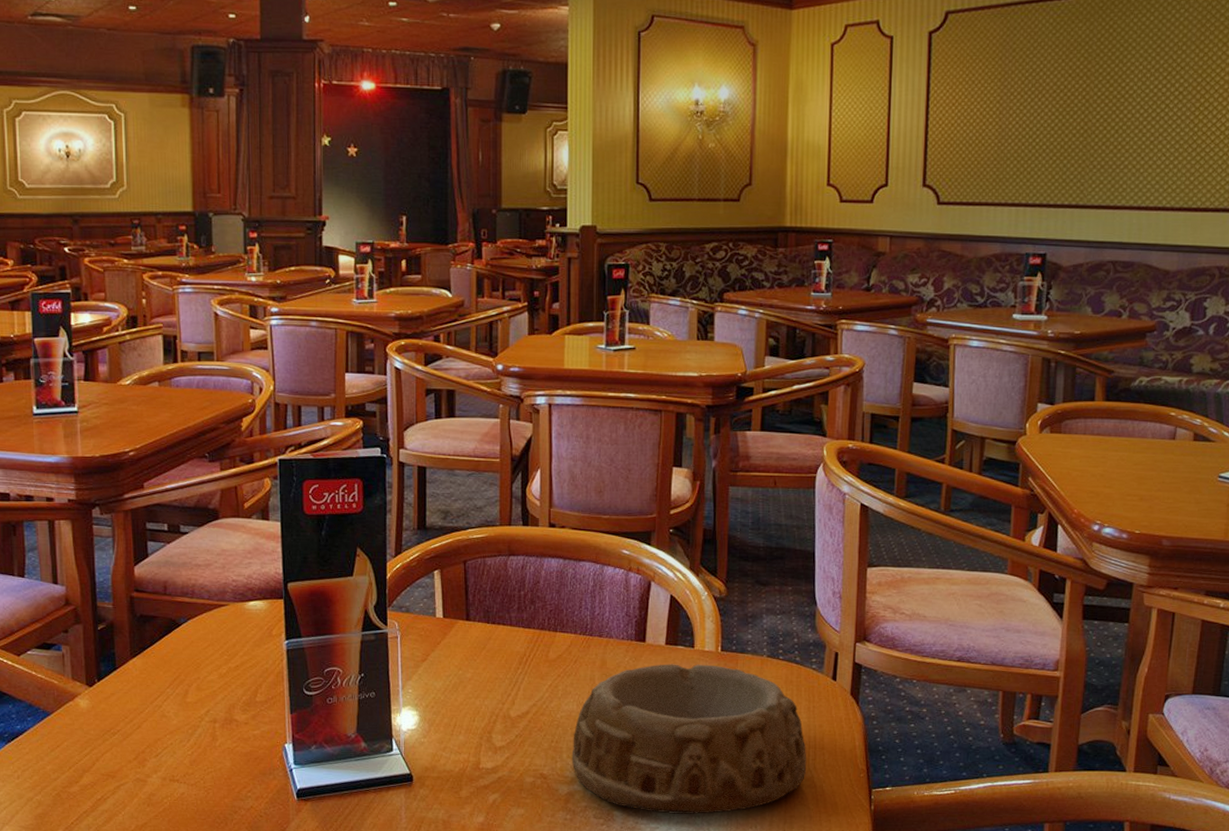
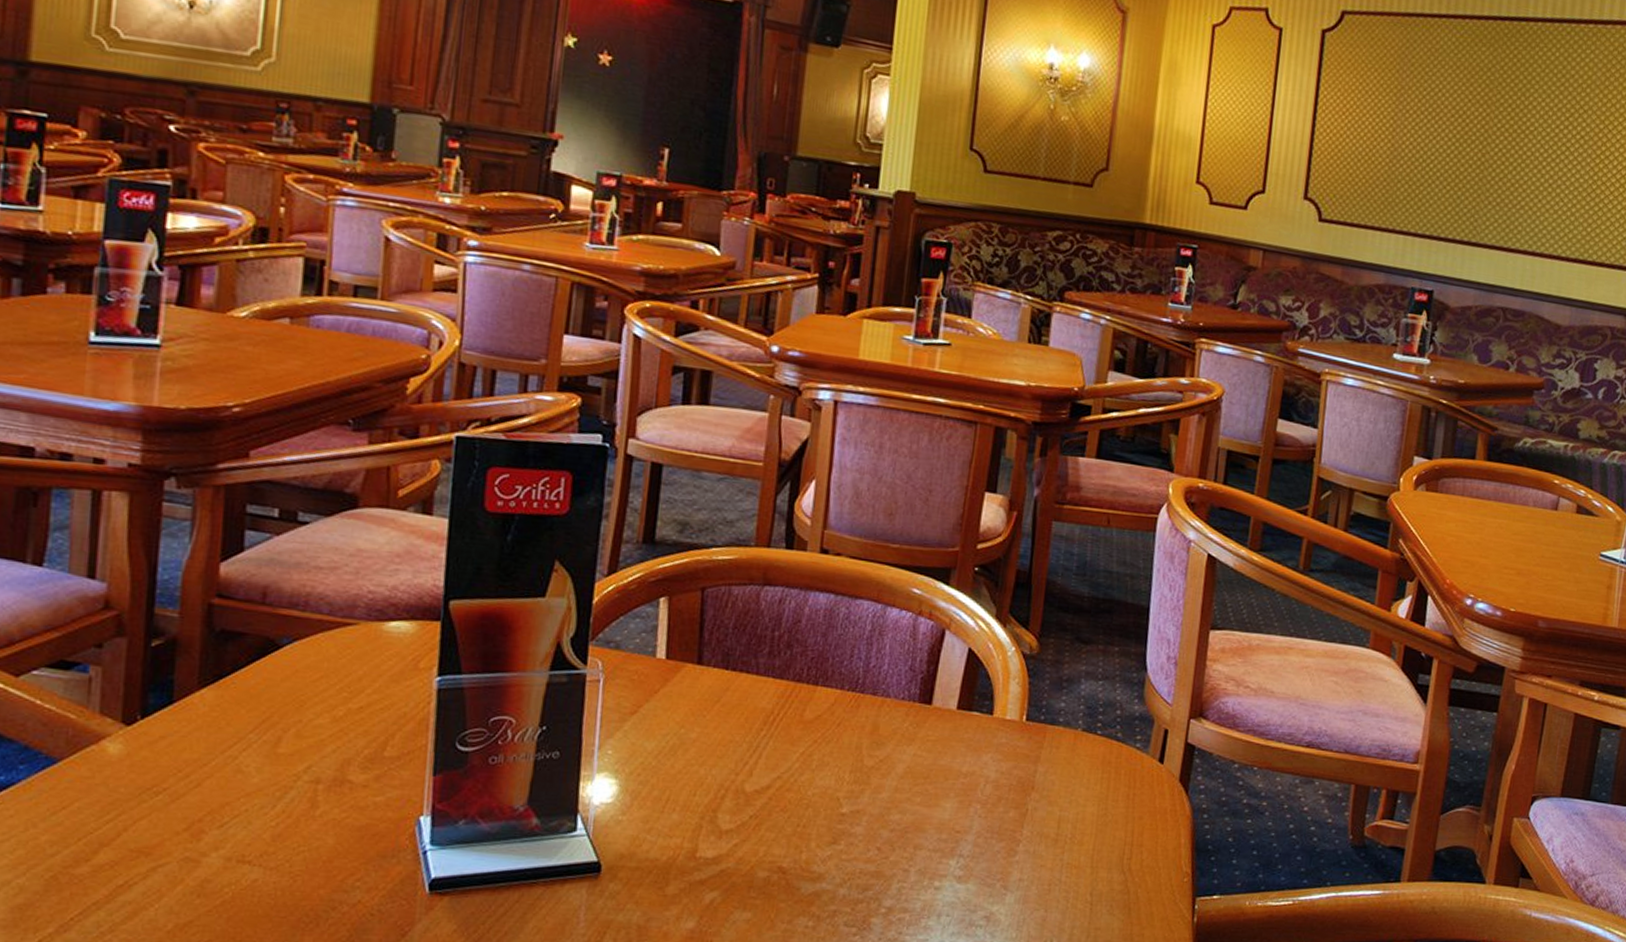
ashtray: present [571,664,807,814] -> none [821,733,1121,924]

